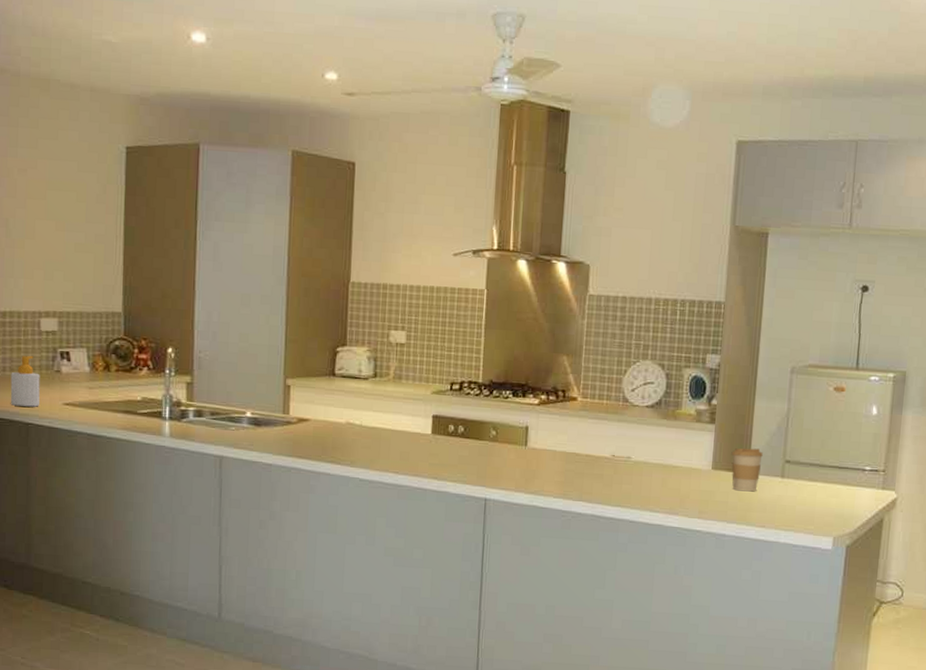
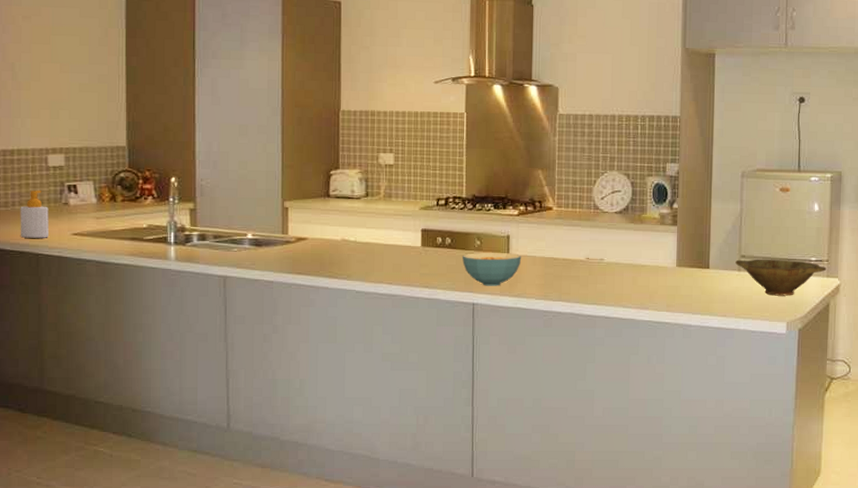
cereal bowl: none [476,443,541,481] -> present [462,253,522,286]
coffee cup: present [731,448,763,492] -> none [693,246,721,285]
bowl: none [779,465,883,508] -> present [735,259,827,296]

